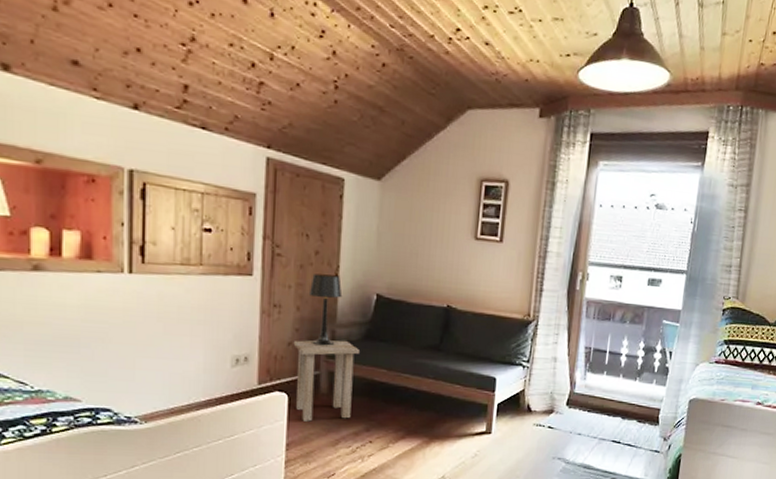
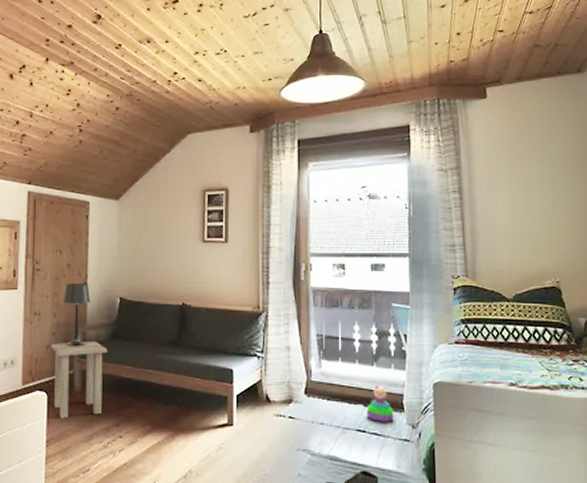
stacking toy: none [623,400,649,434] -> present [366,386,394,422]

